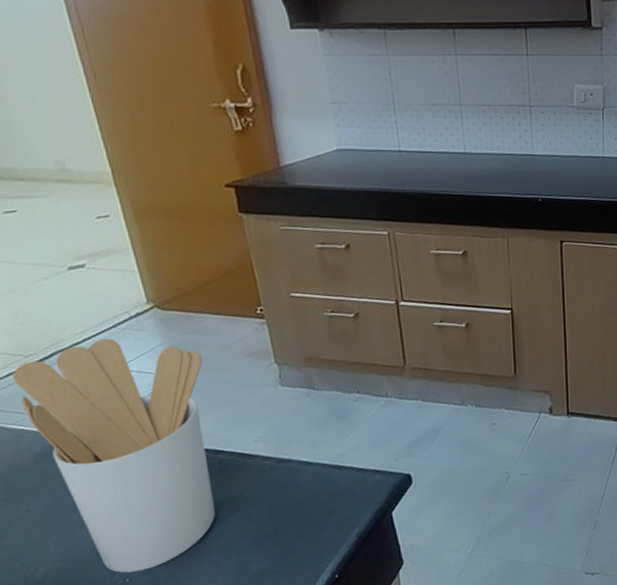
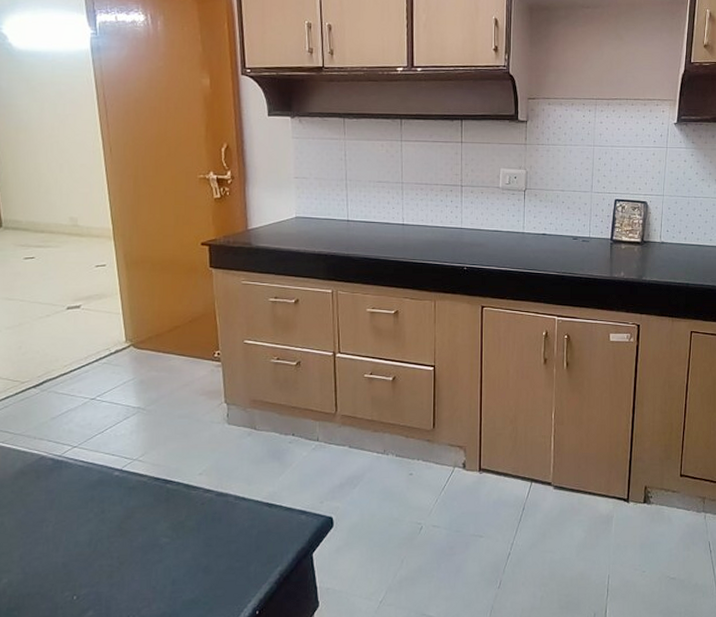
utensil holder: present [13,338,215,573] -> none [9,370,164,591]

